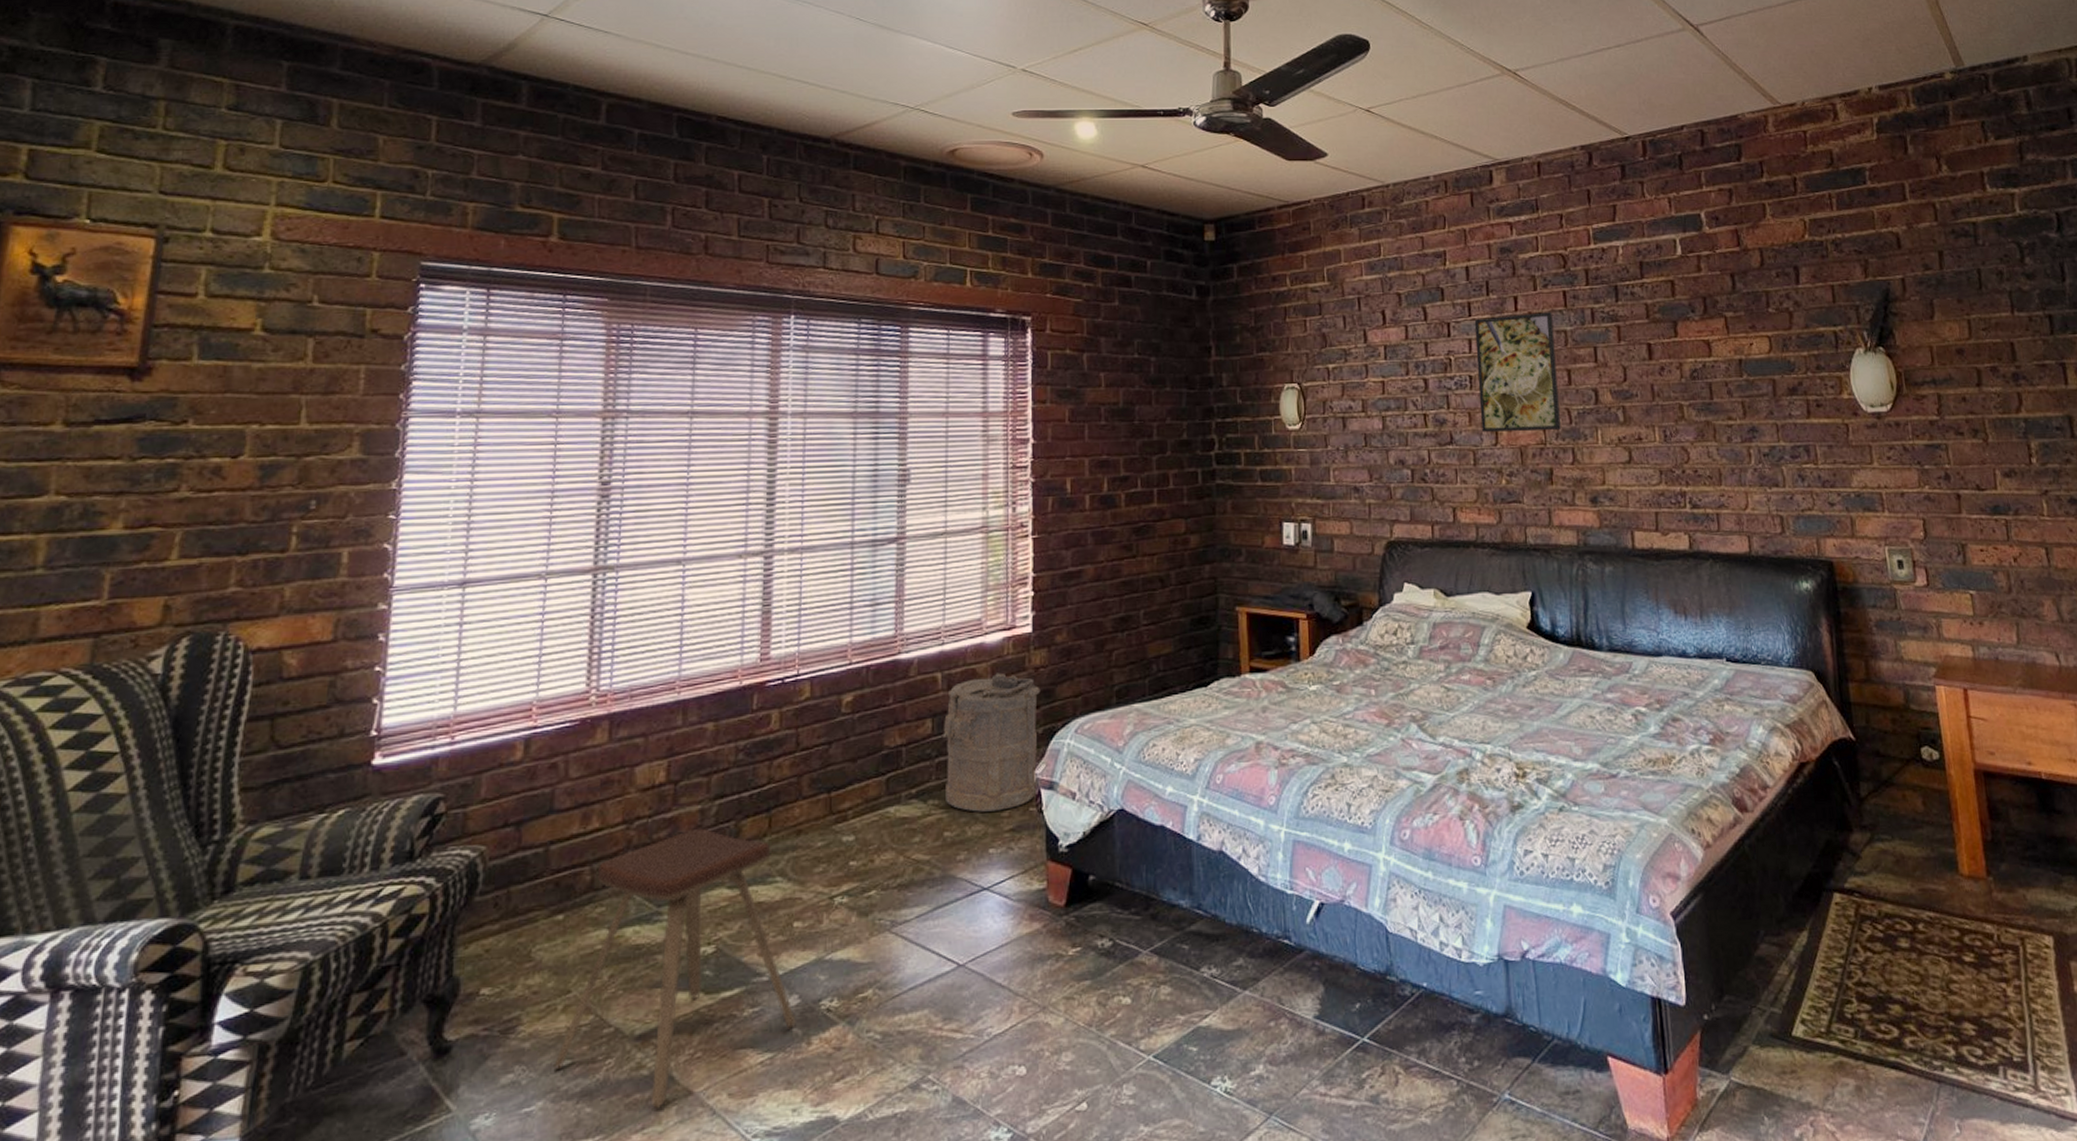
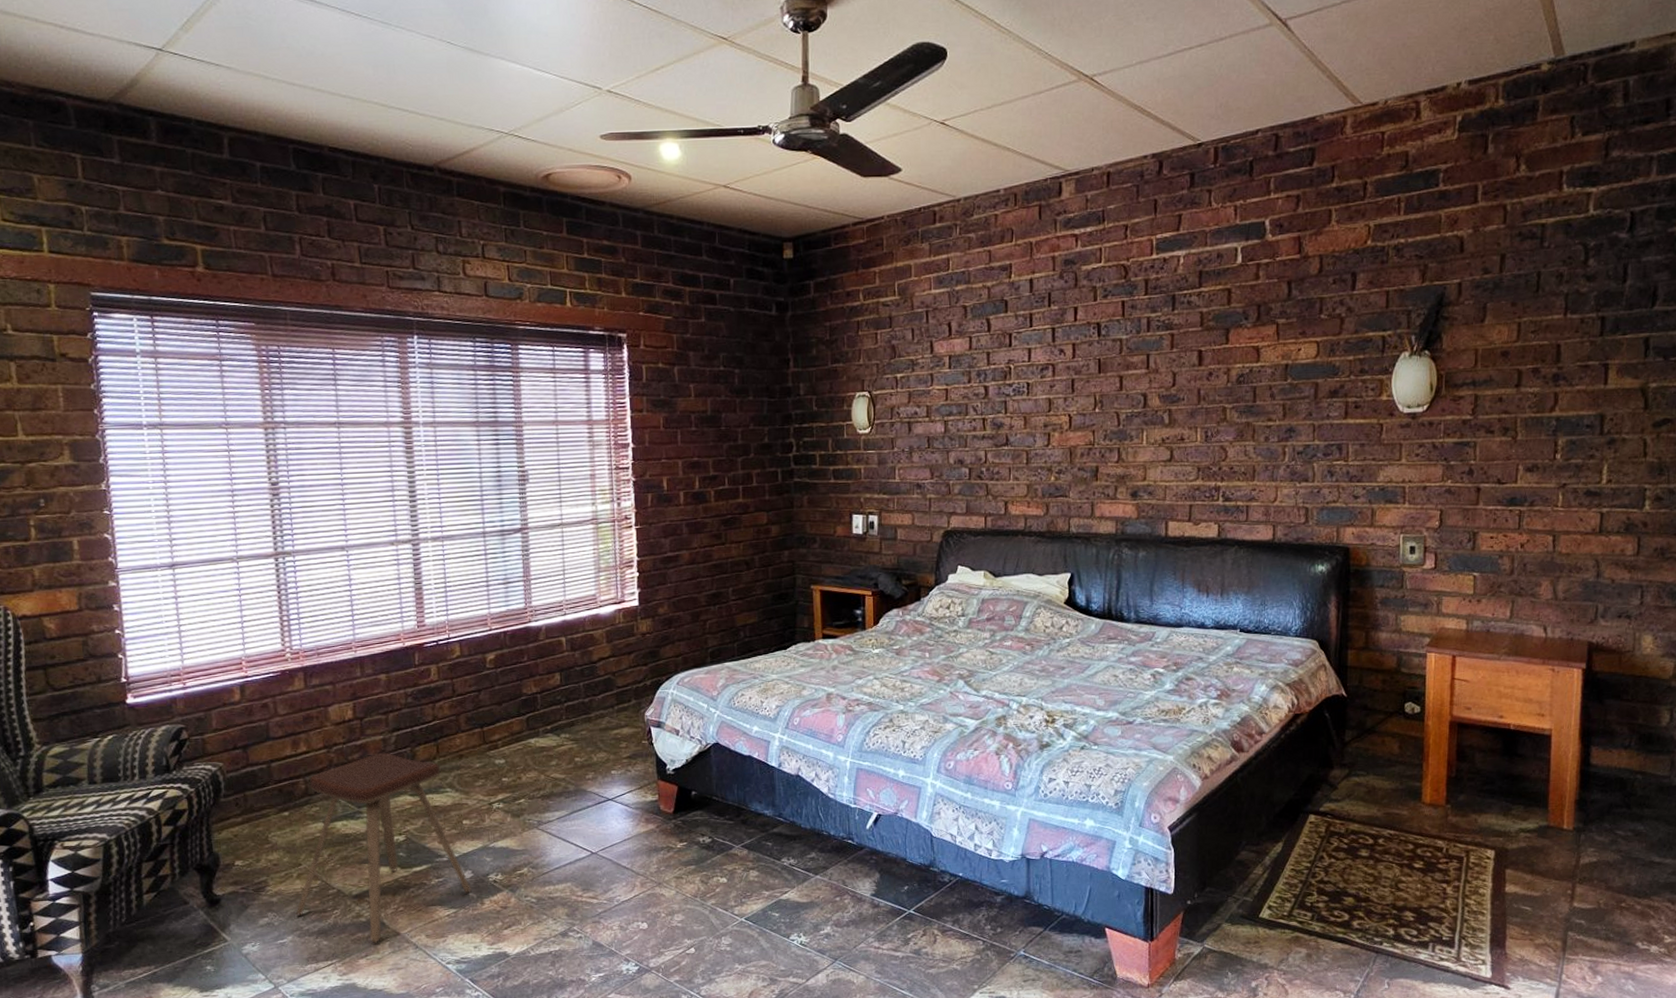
laundry hamper: present [943,673,1041,812] -> none [569,637,648,744]
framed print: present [1474,312,1561,432] -> none [1035,322,1110,434]

